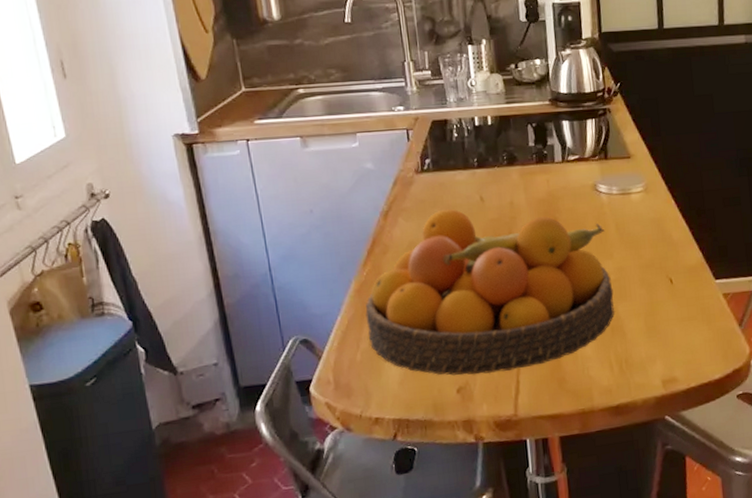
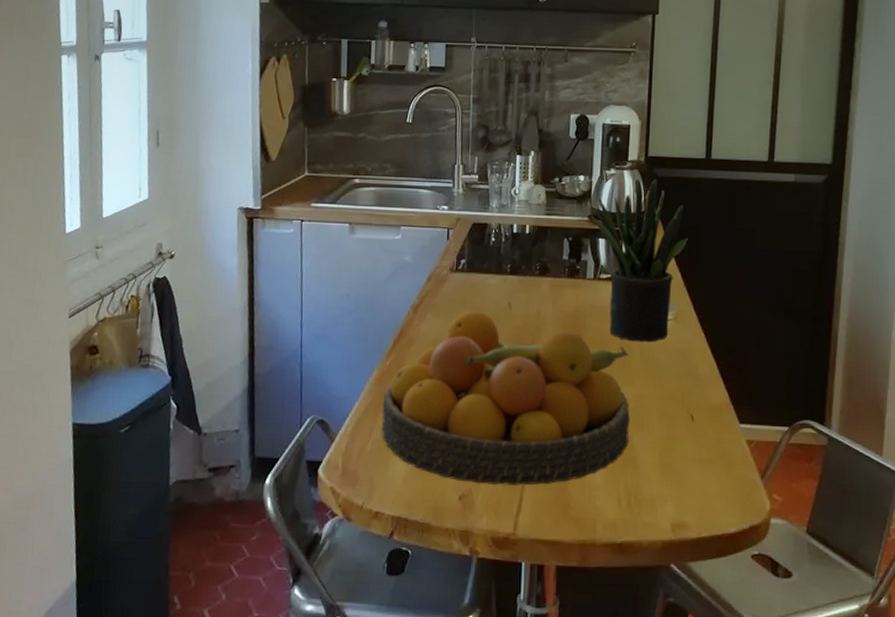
potted plant: none [552,55,650,218] -> present [591,178,688,343]

